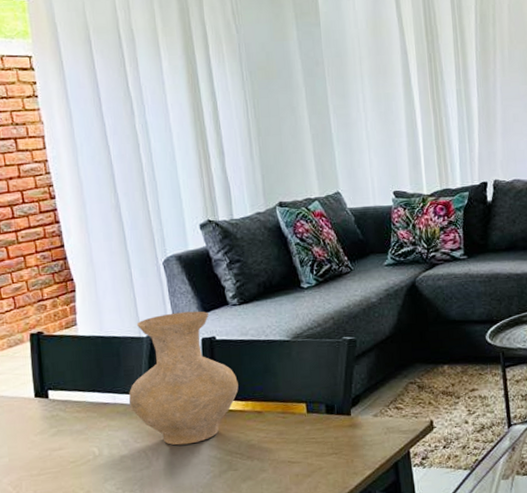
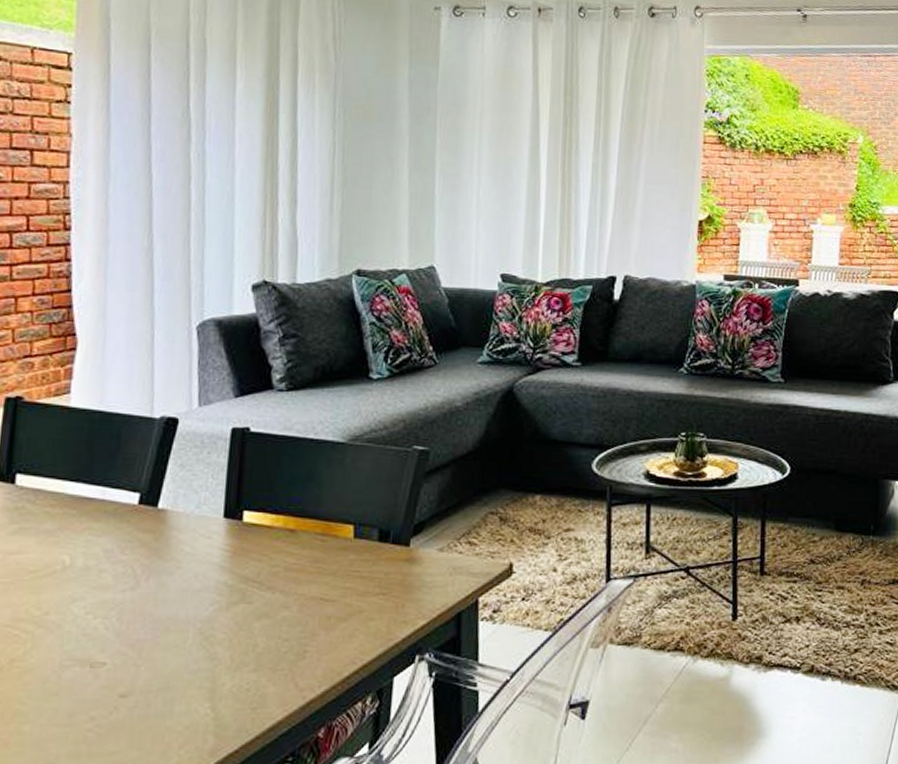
vase: present [128,311,239,446] -> none [121,391,271,563]

